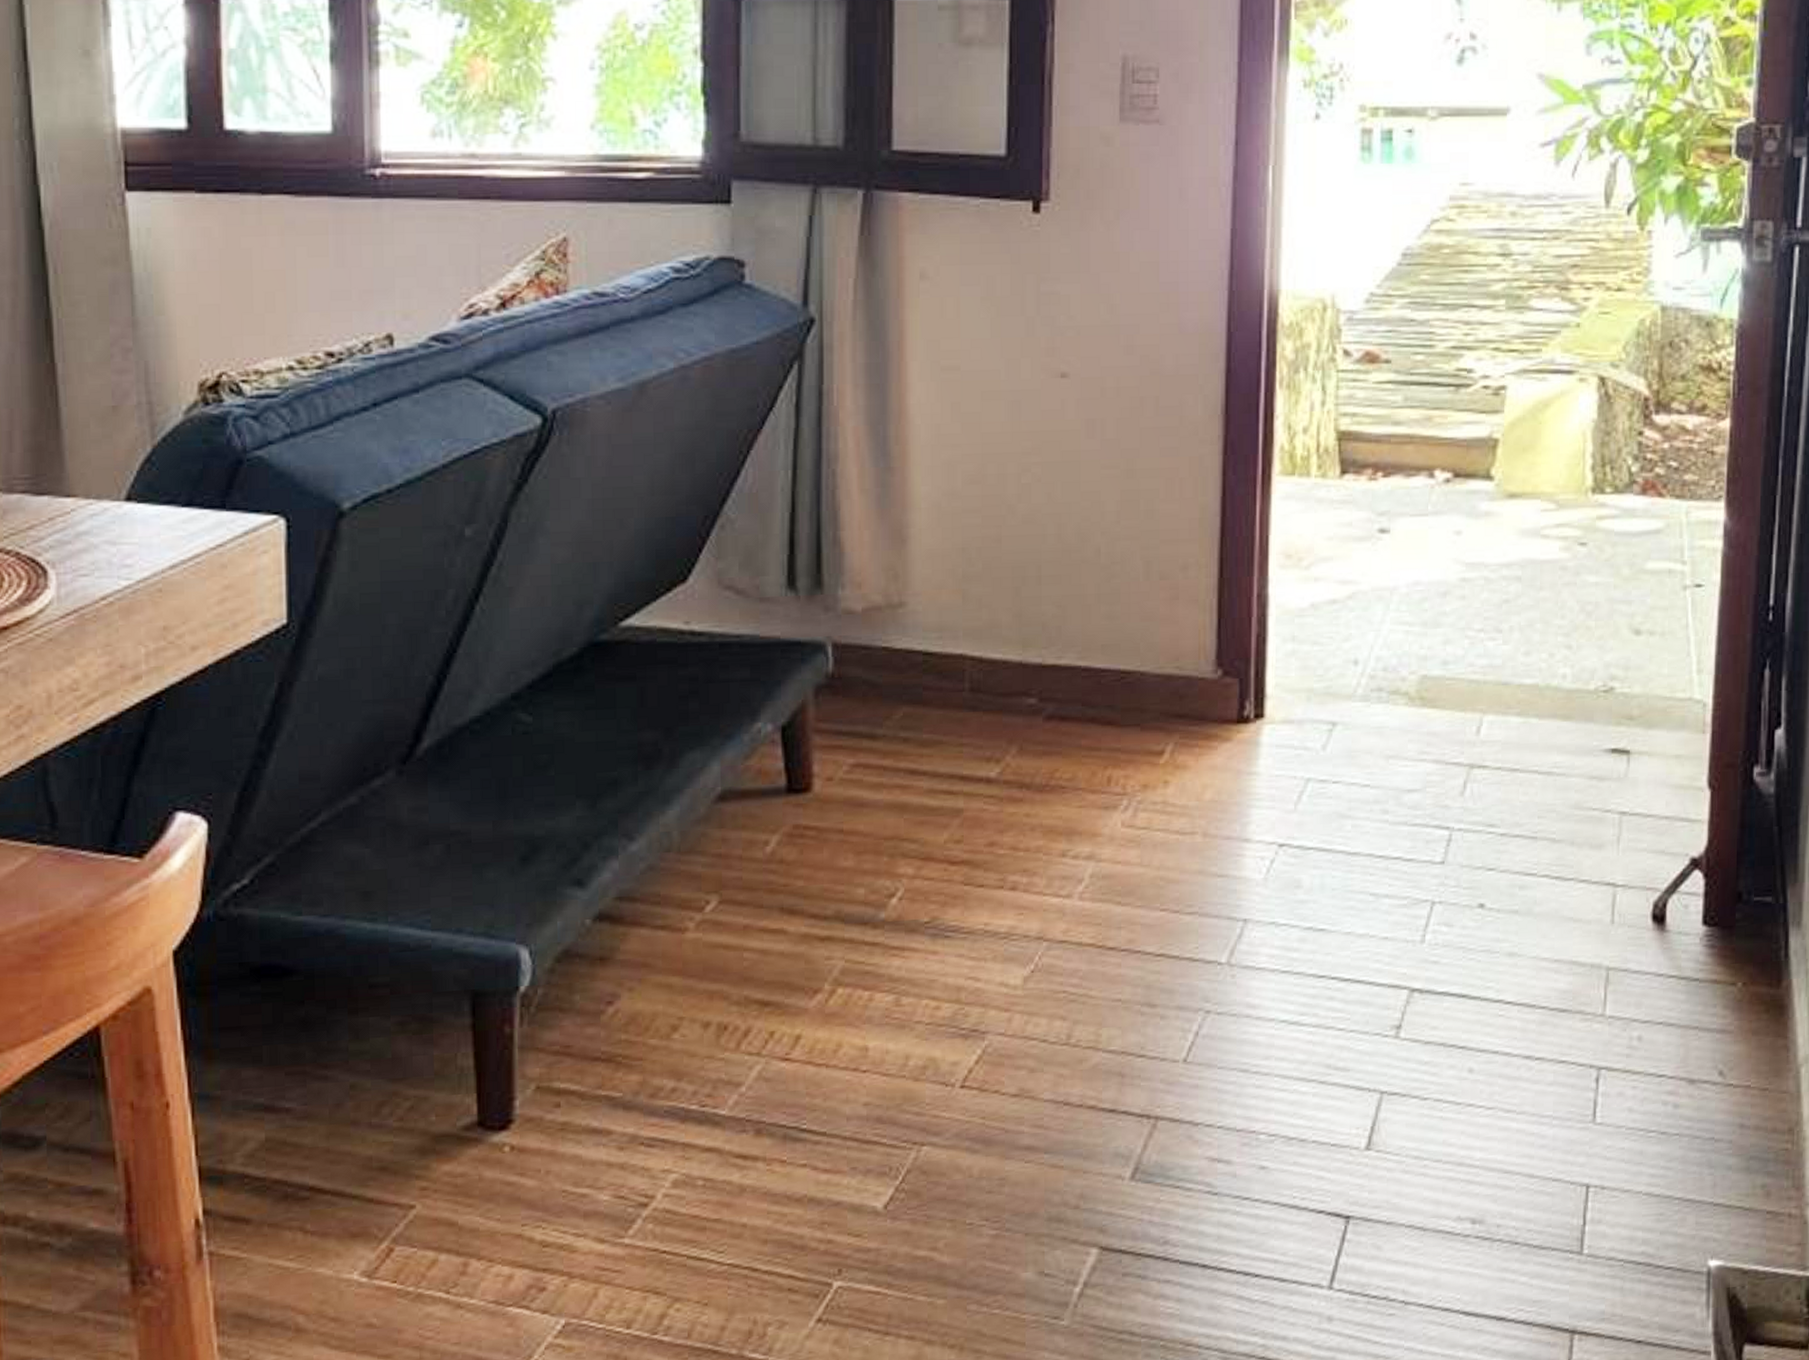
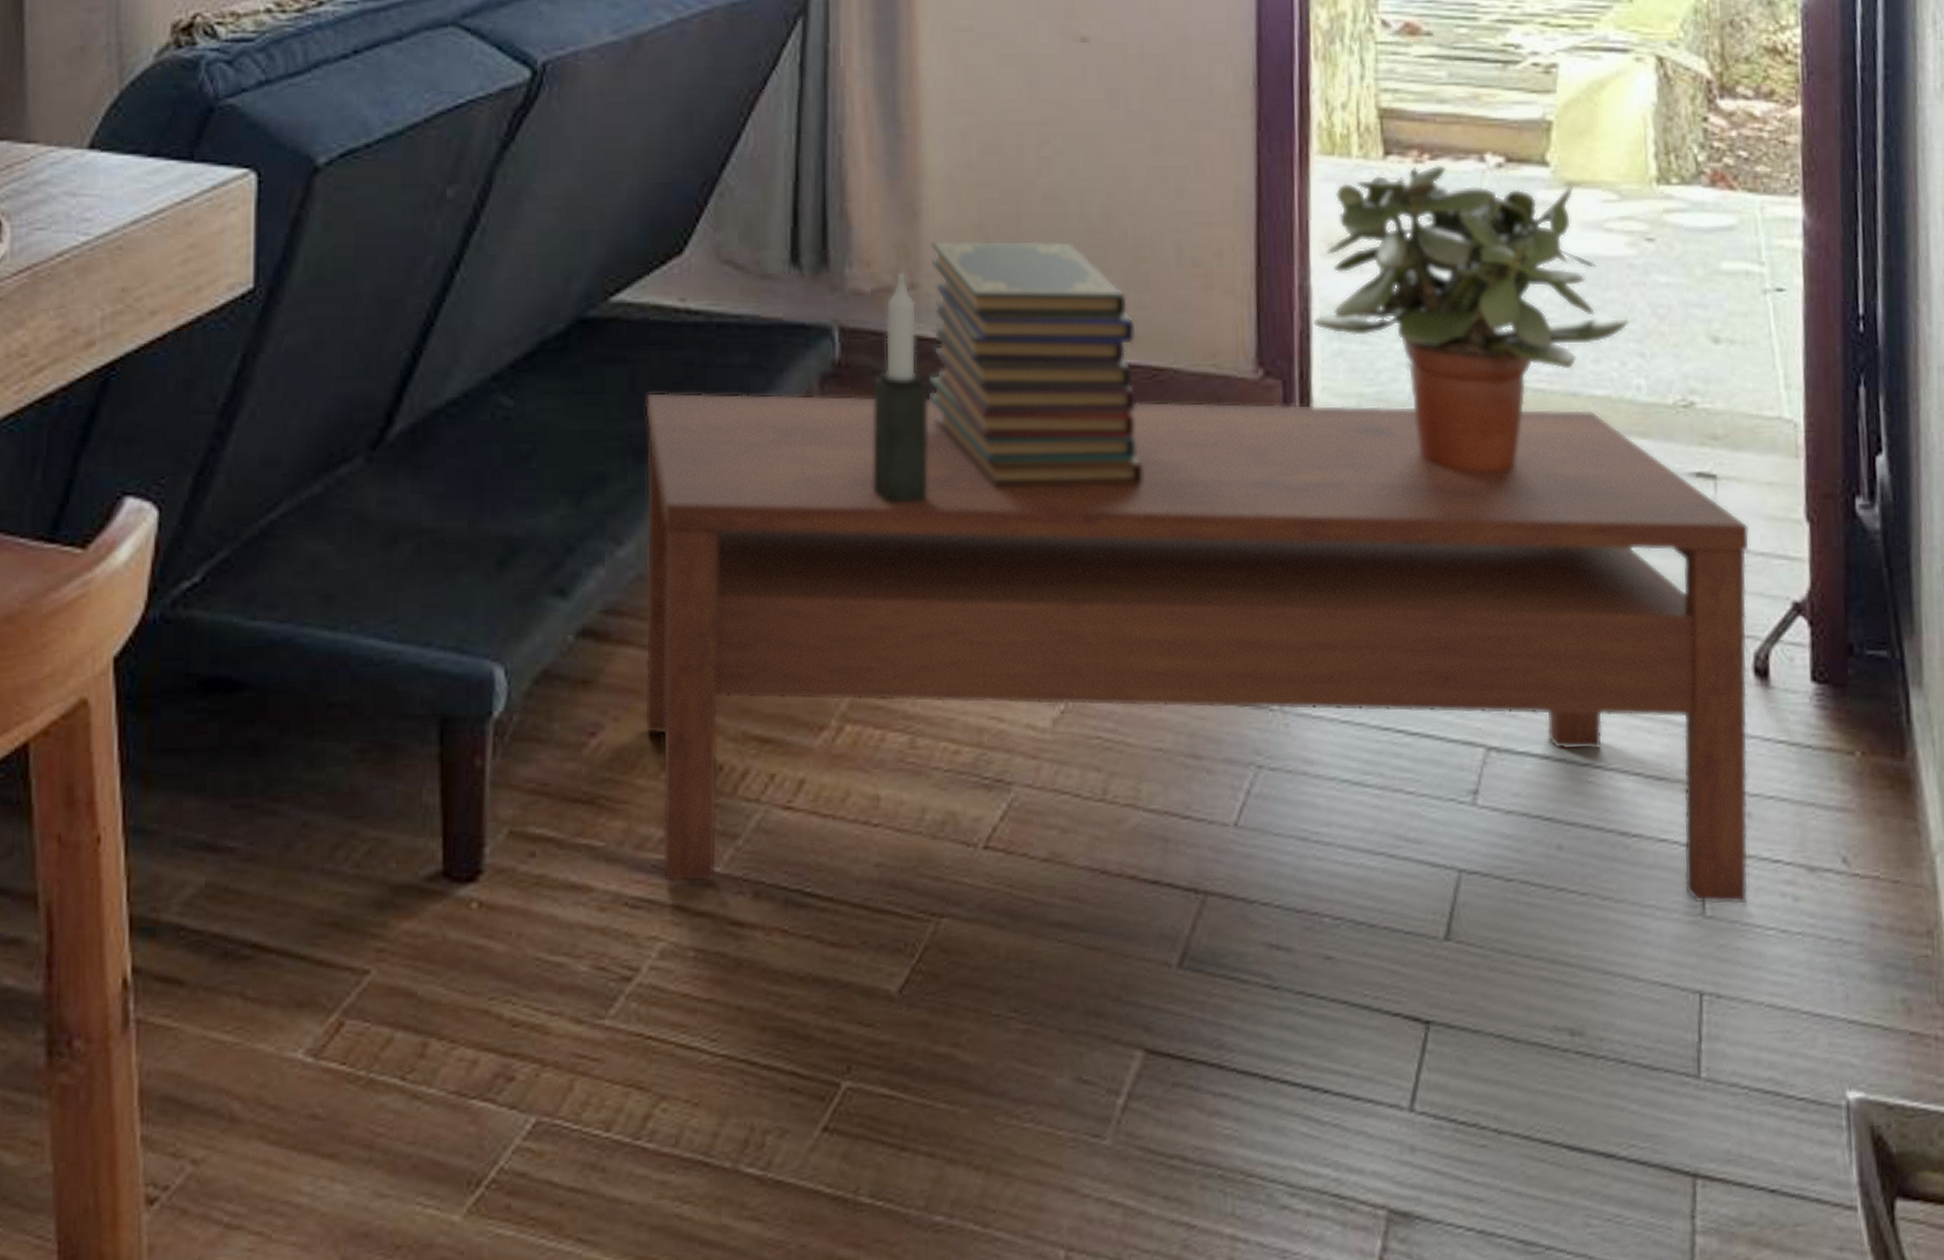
coffee table: none [654,696,1657,1124] -> present [644,392,1750,905]
candle: none [862,592,915,798] -> present [872,272,929,504]
book stack: none [914,560,1110,781] -> present [928,239,1143,489]
potted plant: none [1270,481,1559,755] -> present [1313,164,1629,472]

